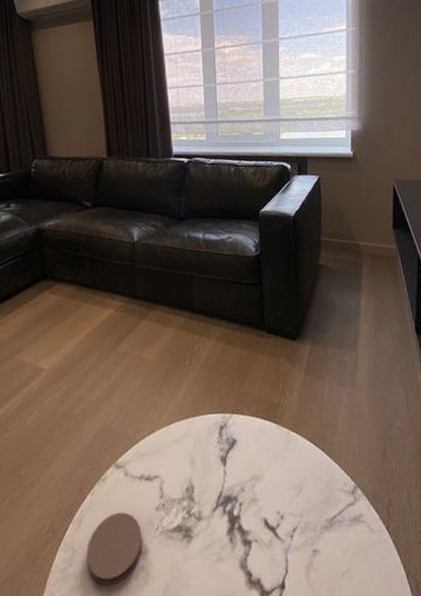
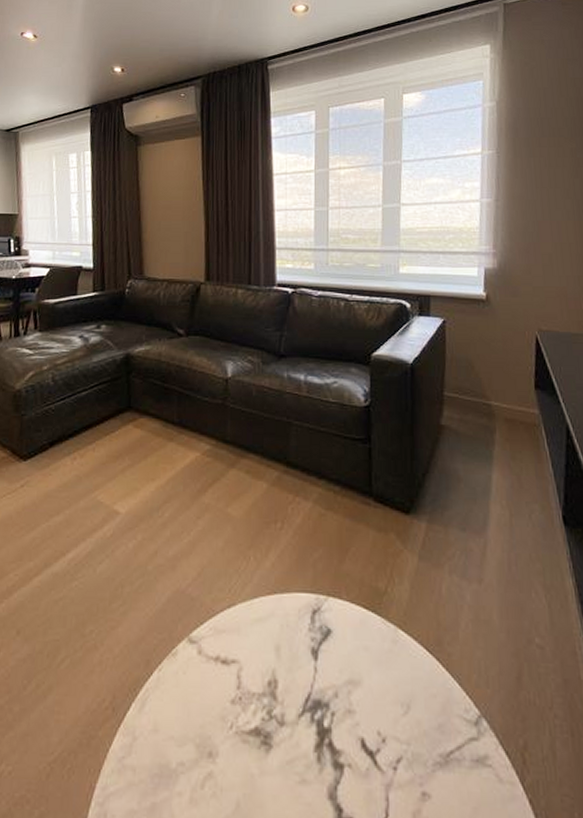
coaster: present [86,512,143,586] -> none [147,697,213,790]

